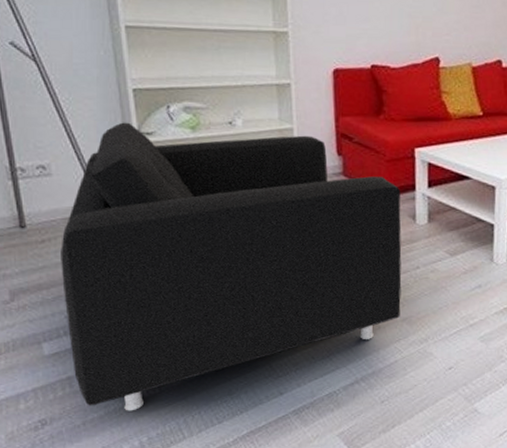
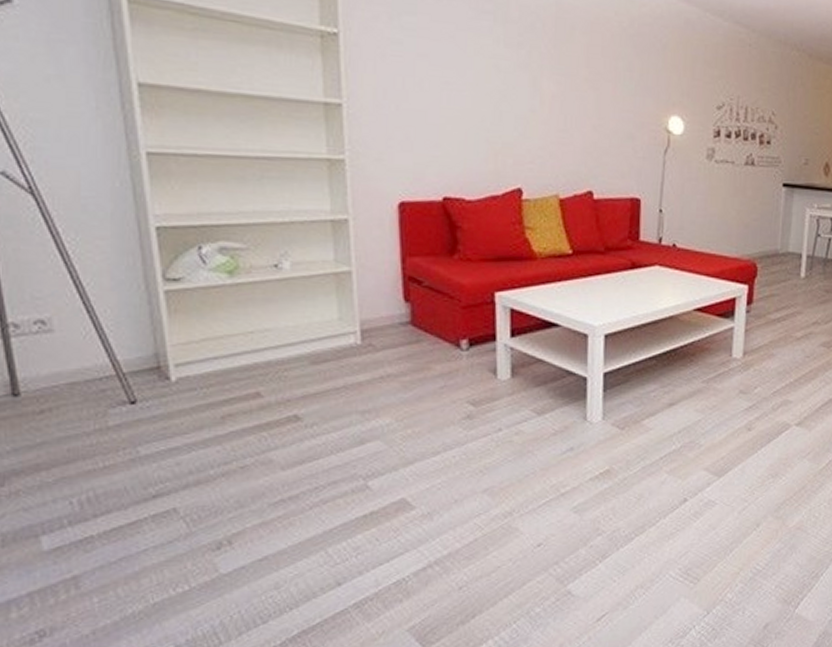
armchair: present [61,122,402,411] -> none [64,266,482,615]

